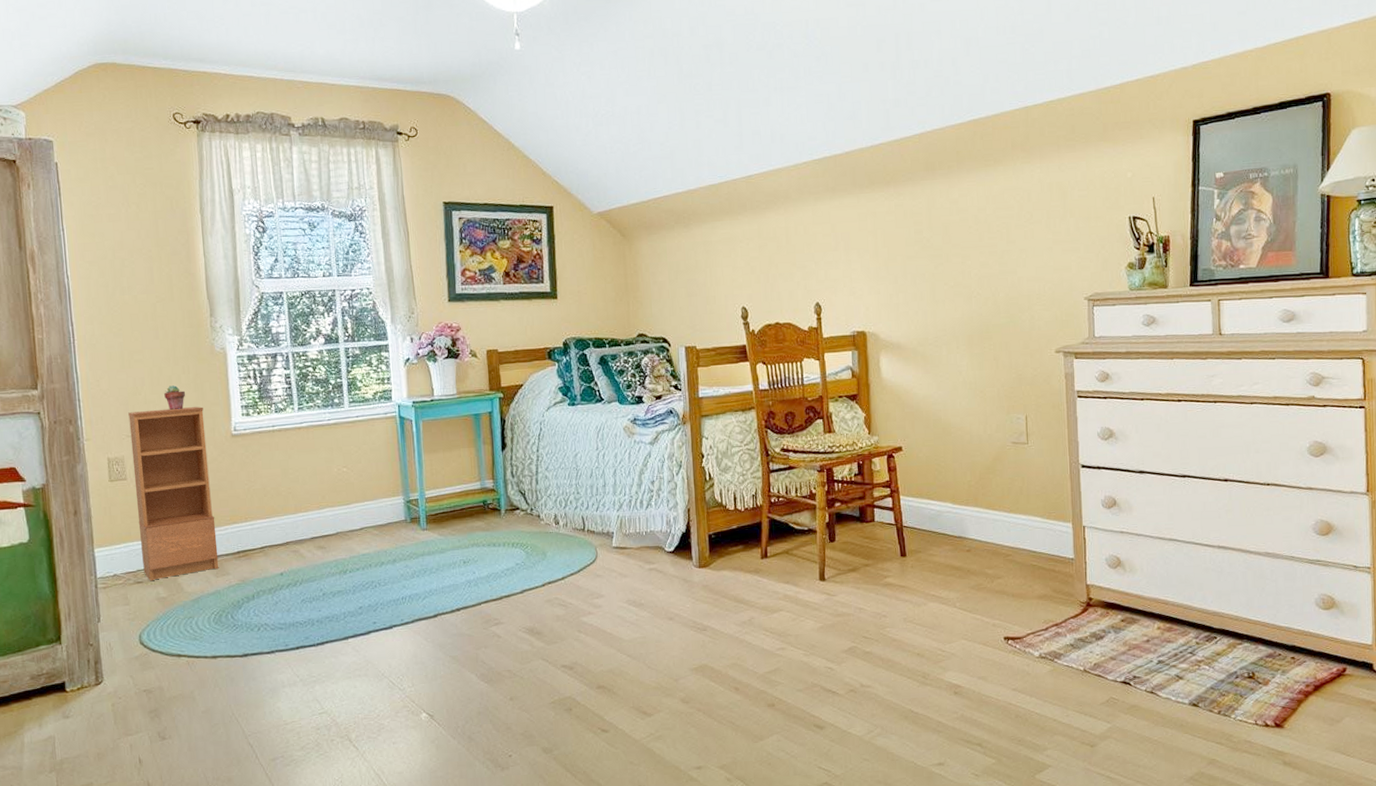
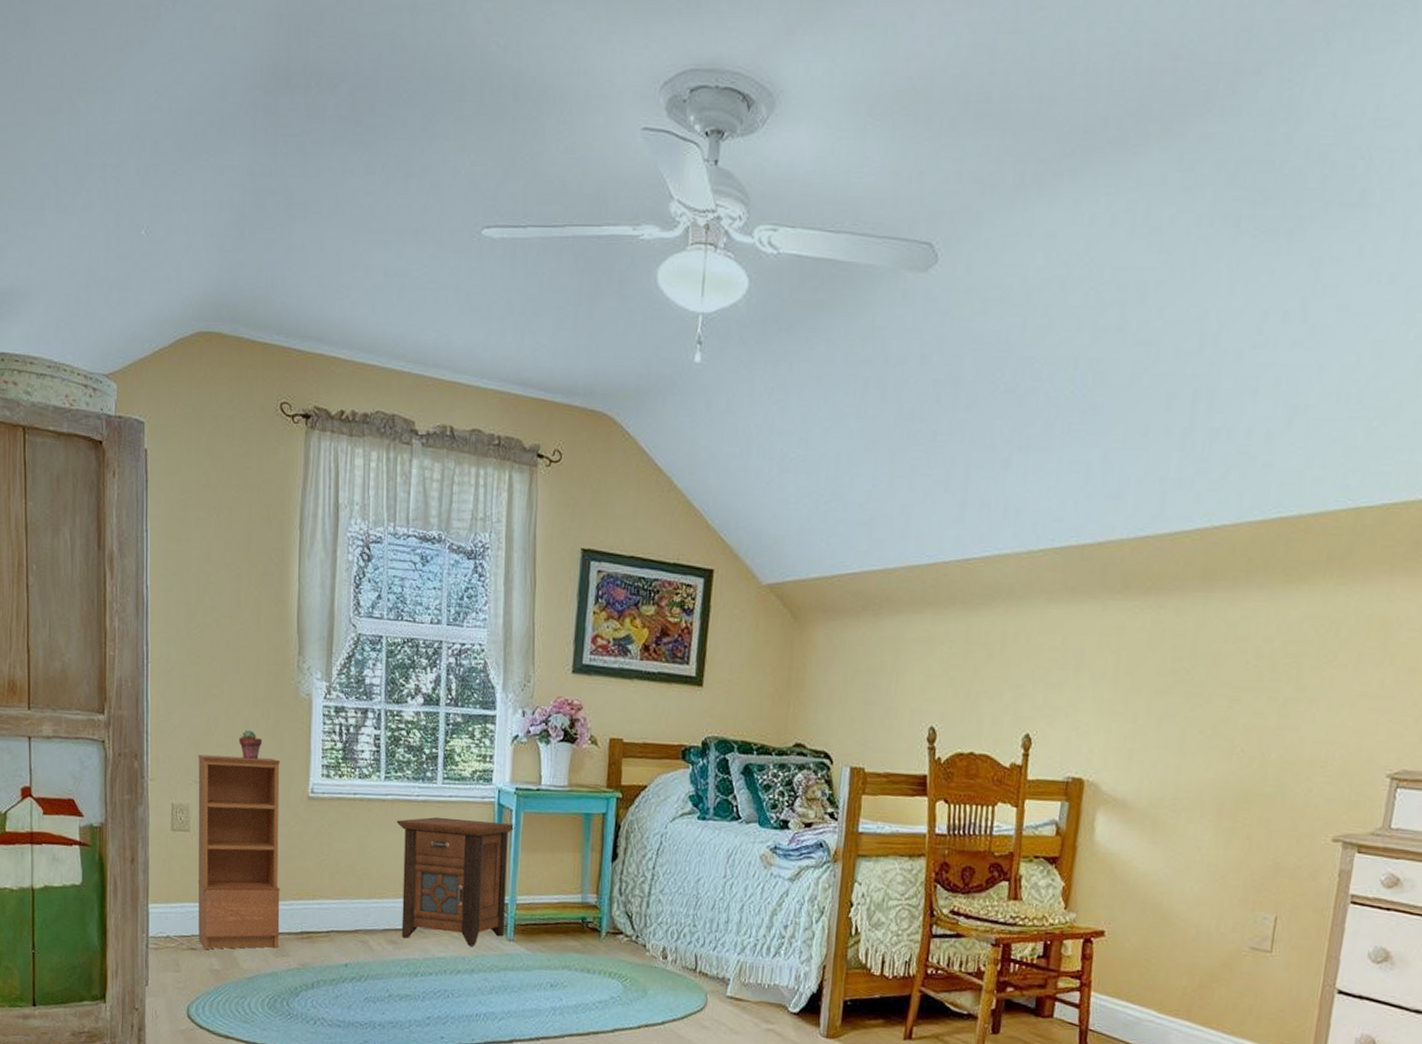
nightstand: none [312,432,418,542] -> present [396,816,515,946]

